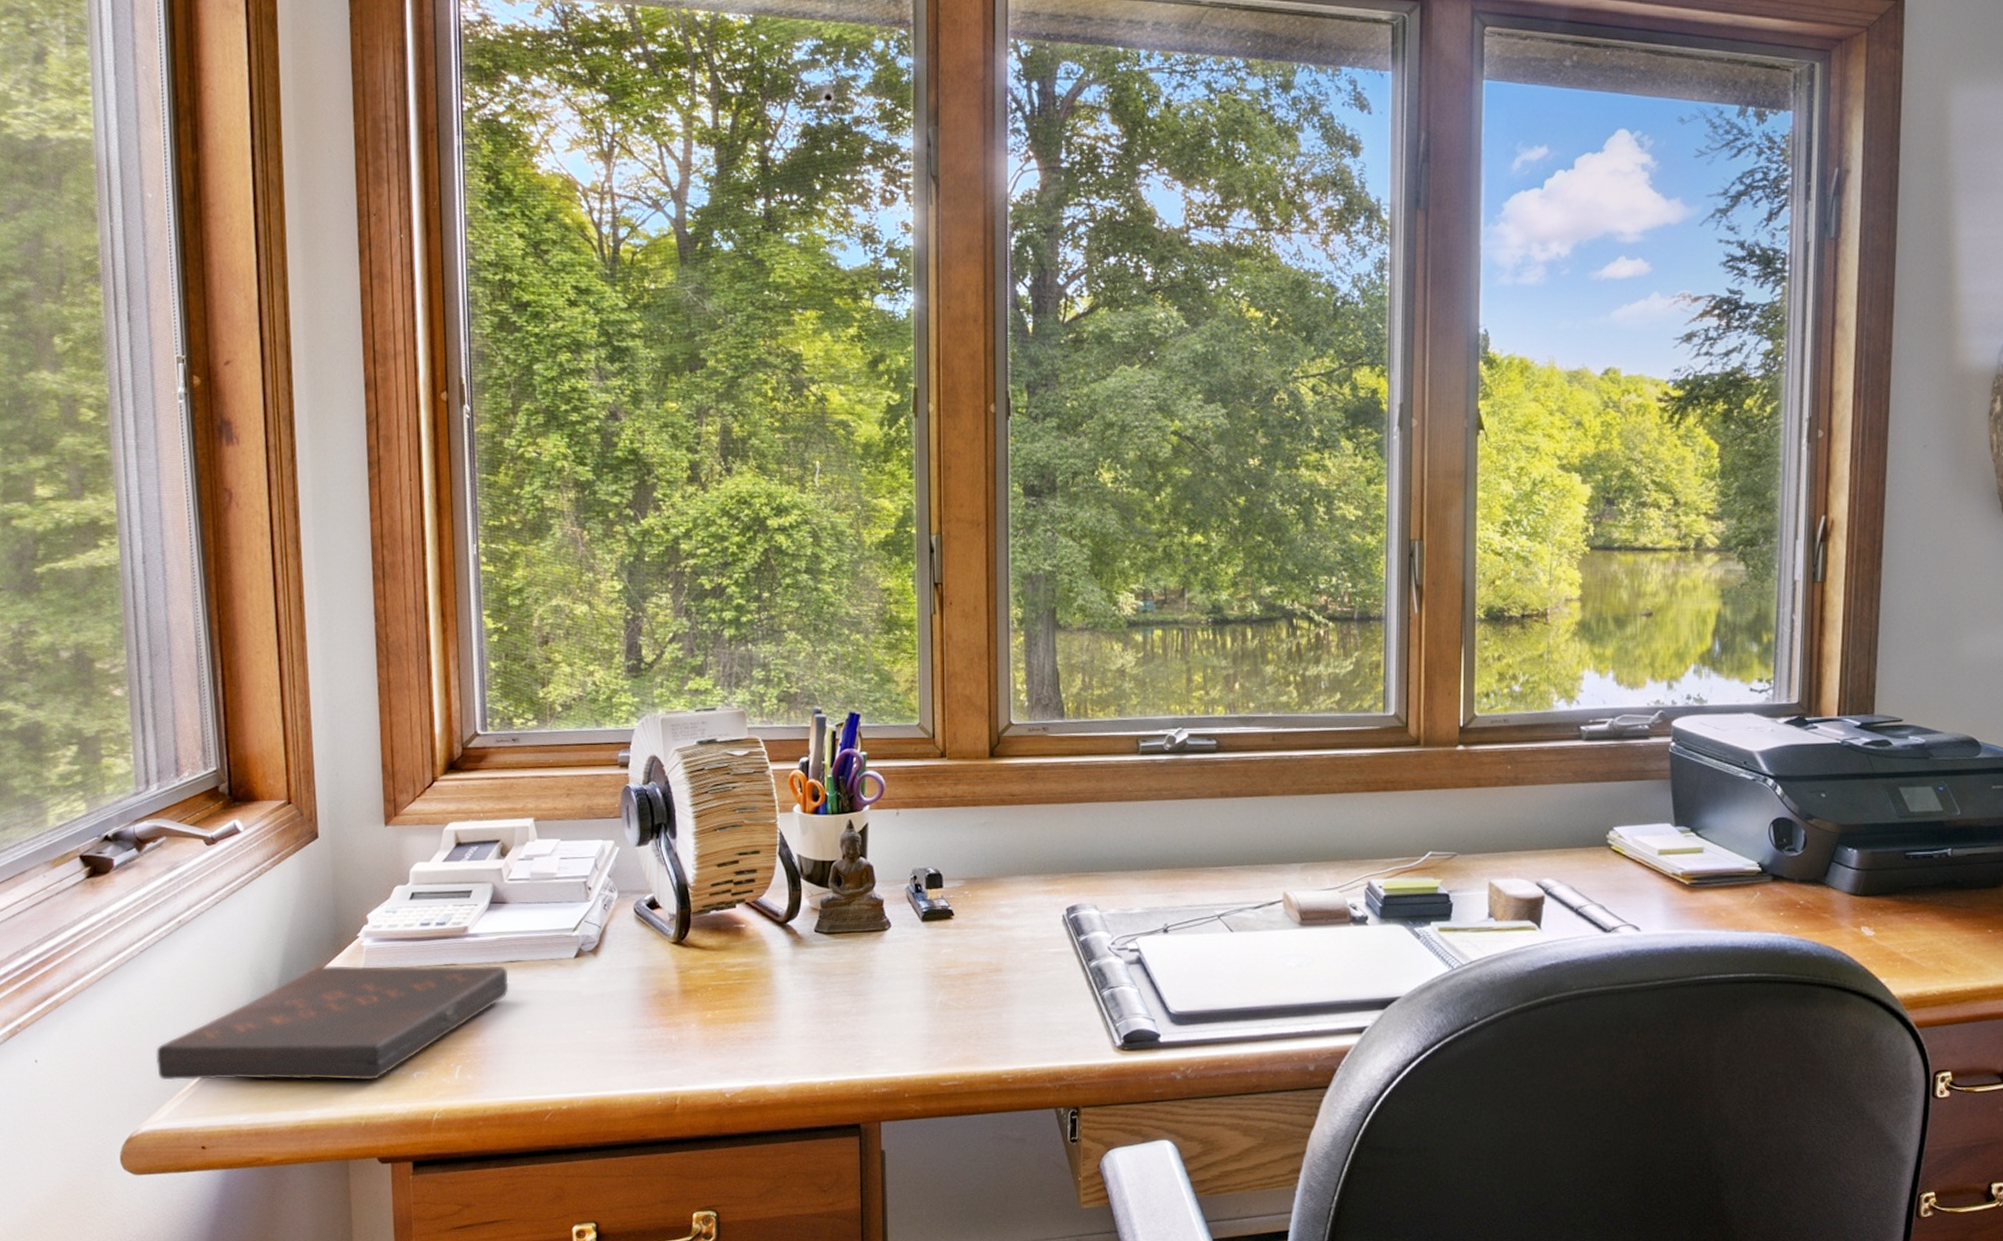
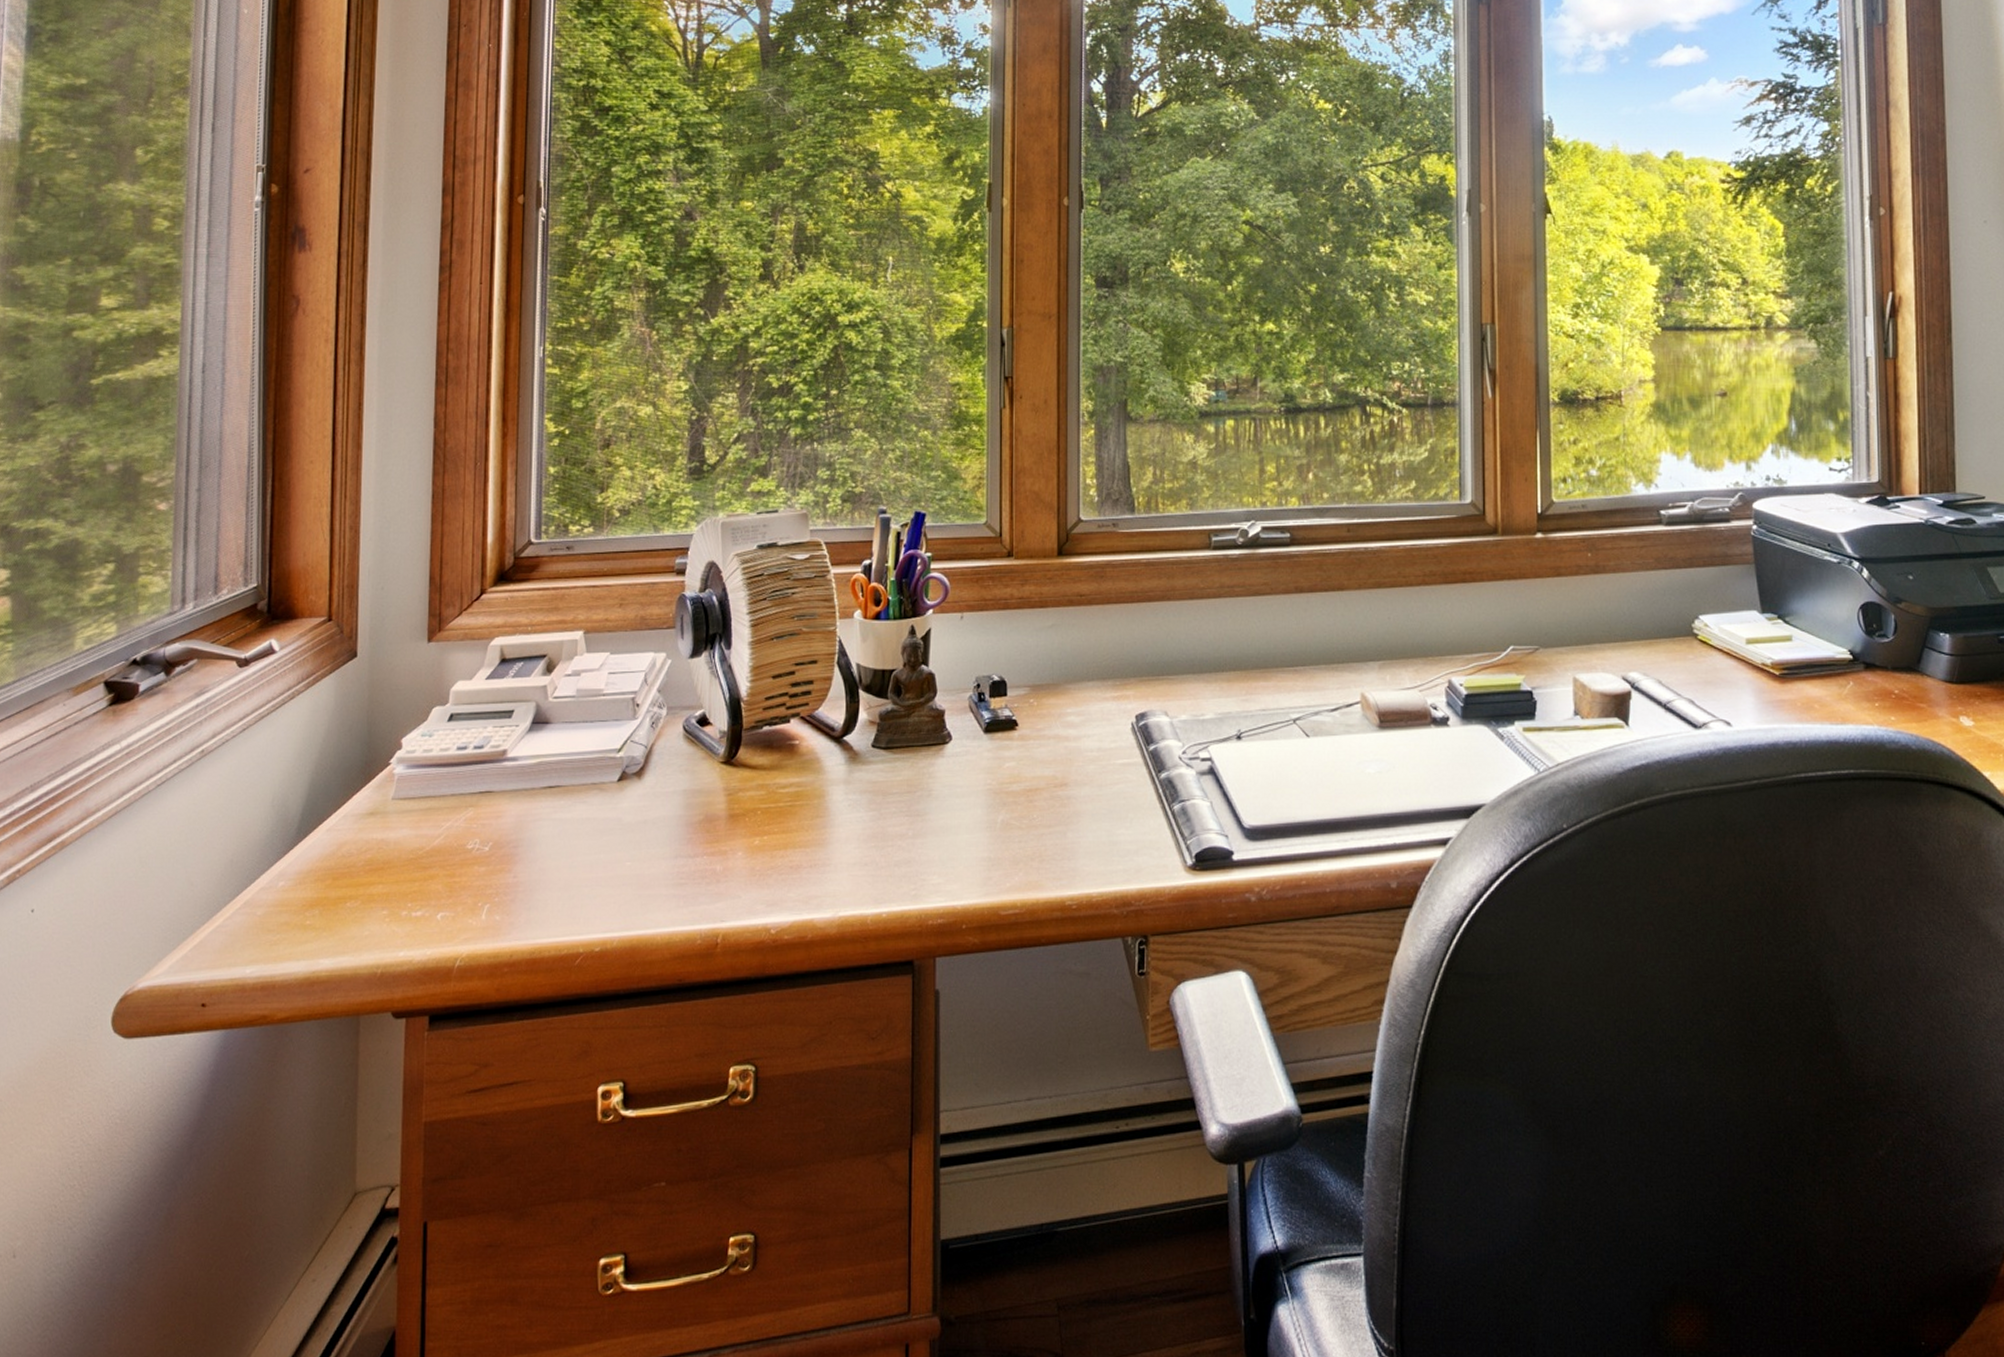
book: present [155,965,509,1081] -> none [161,792,547,929]

